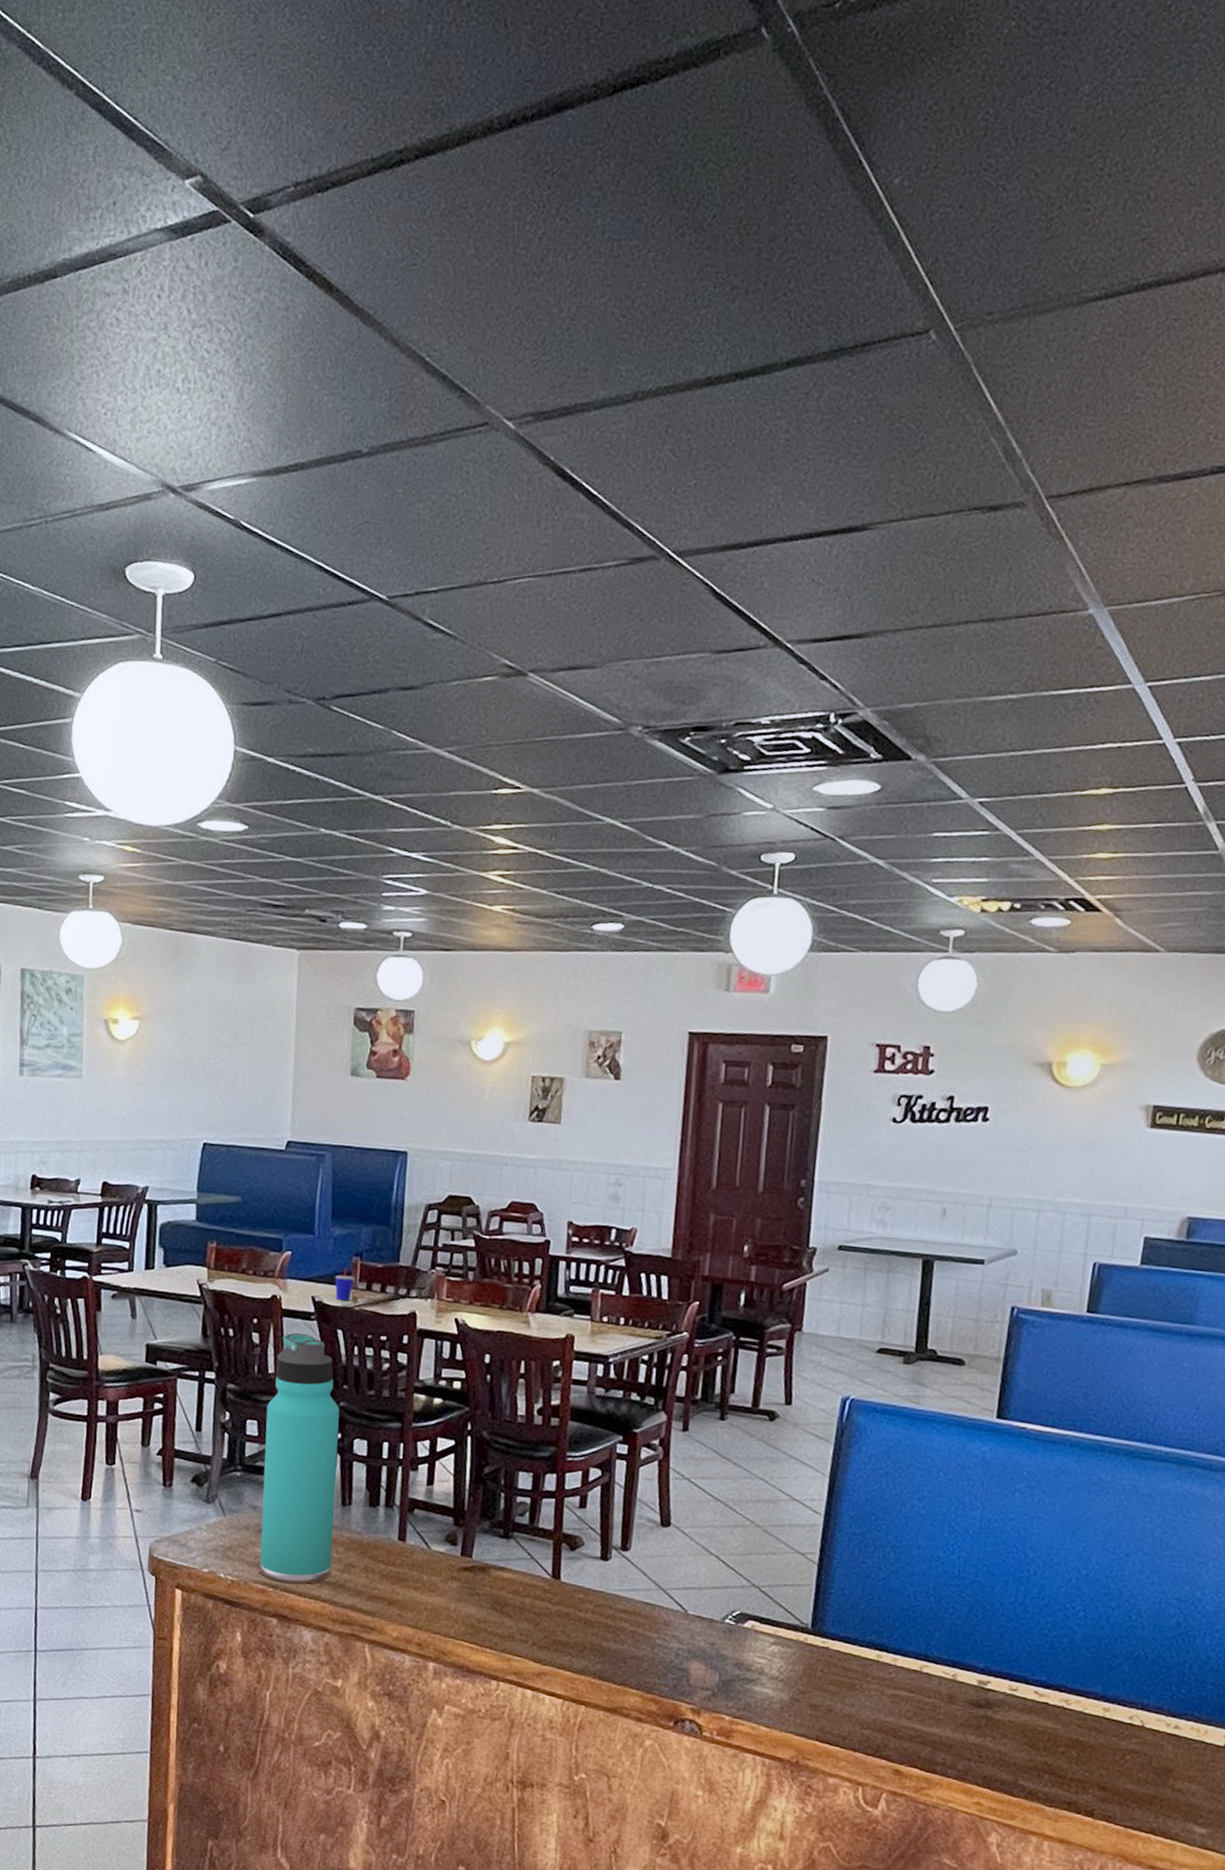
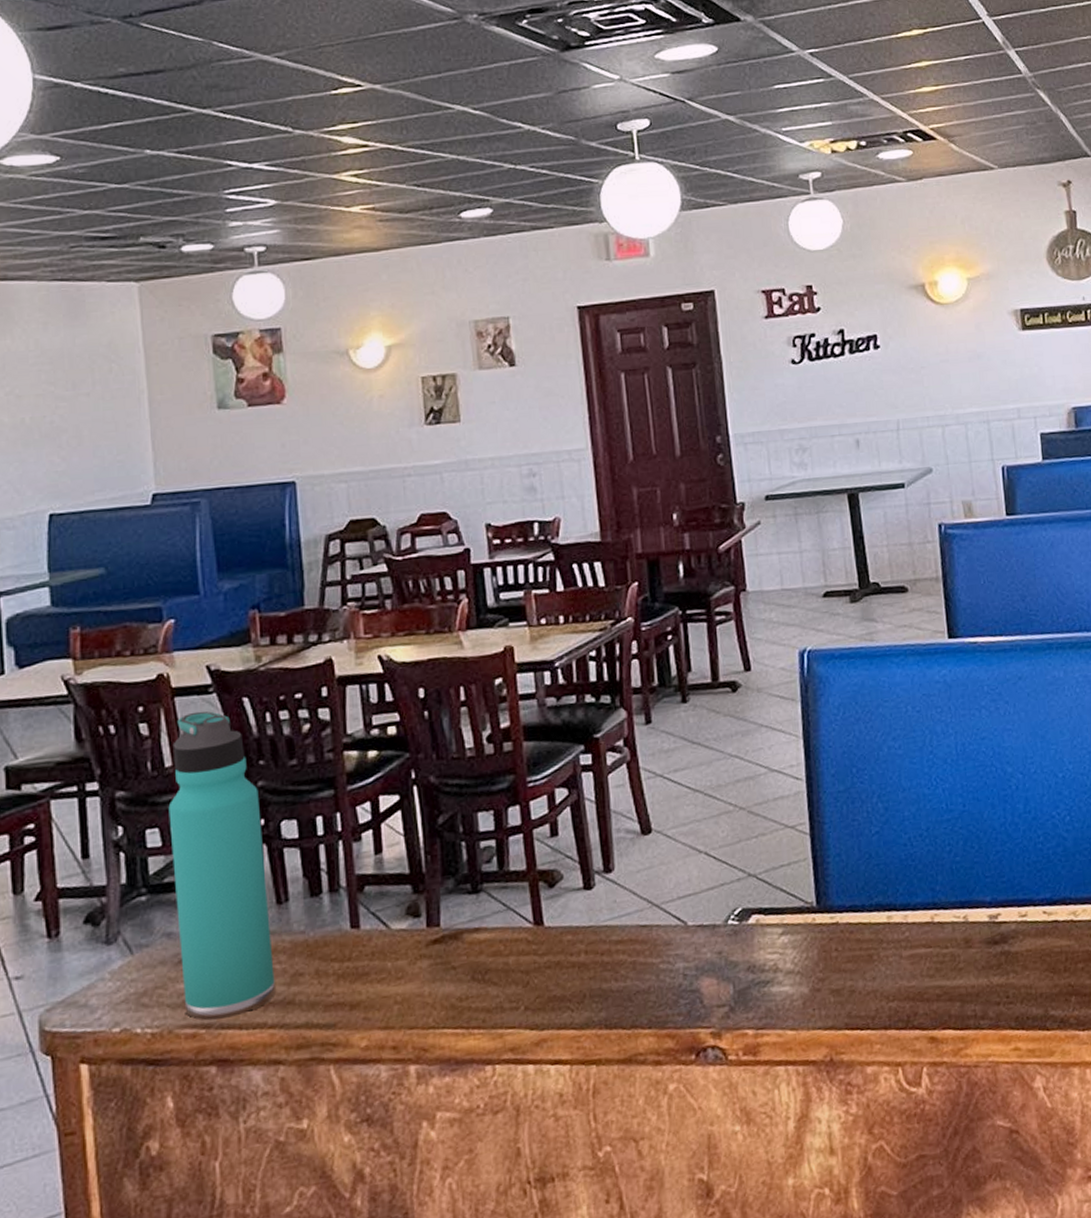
beverage cup: present [335,1268,354,1301] -> none [231,625,255,663]

